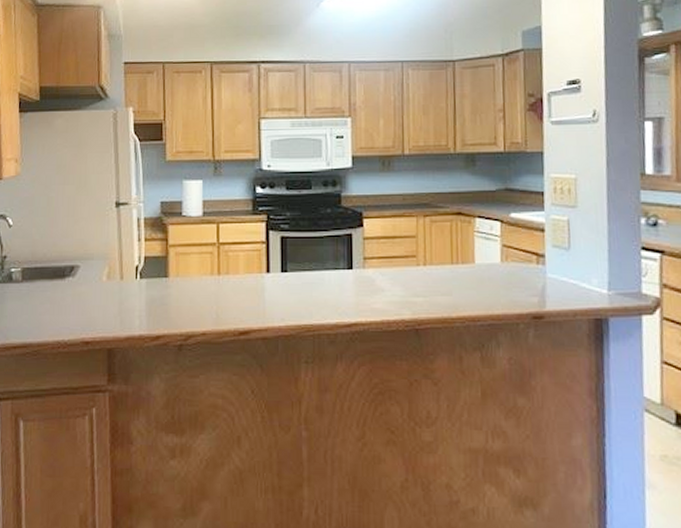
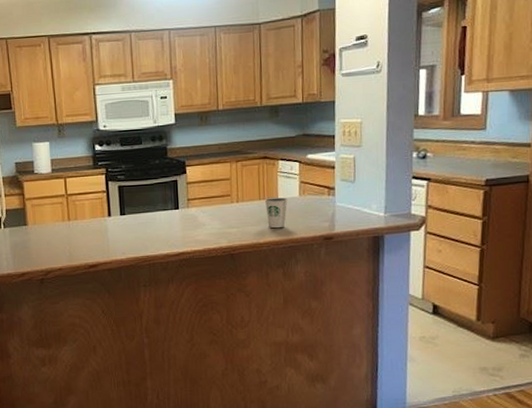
dixie cup: none [459,263,487,301] -> present [265,197,288,229]

